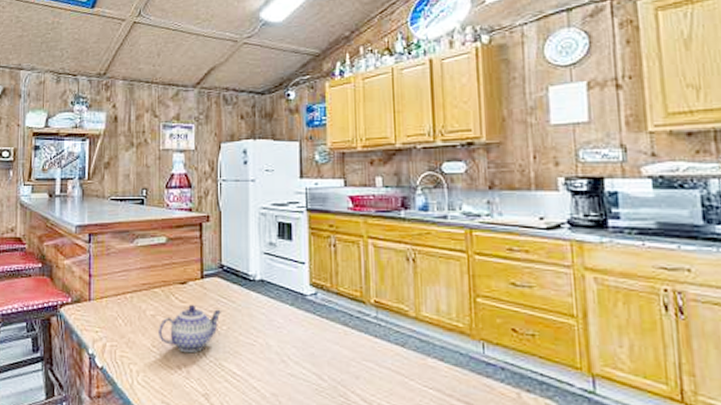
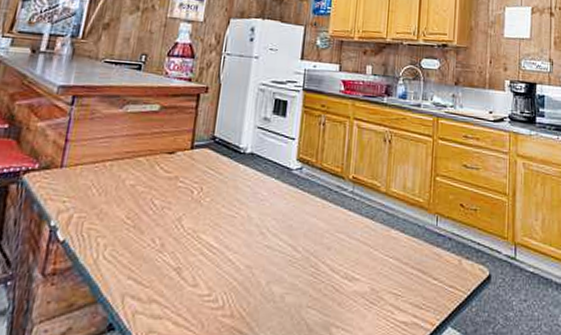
teapot: present [159,305,222,353] -> none [135,176,208,226]

